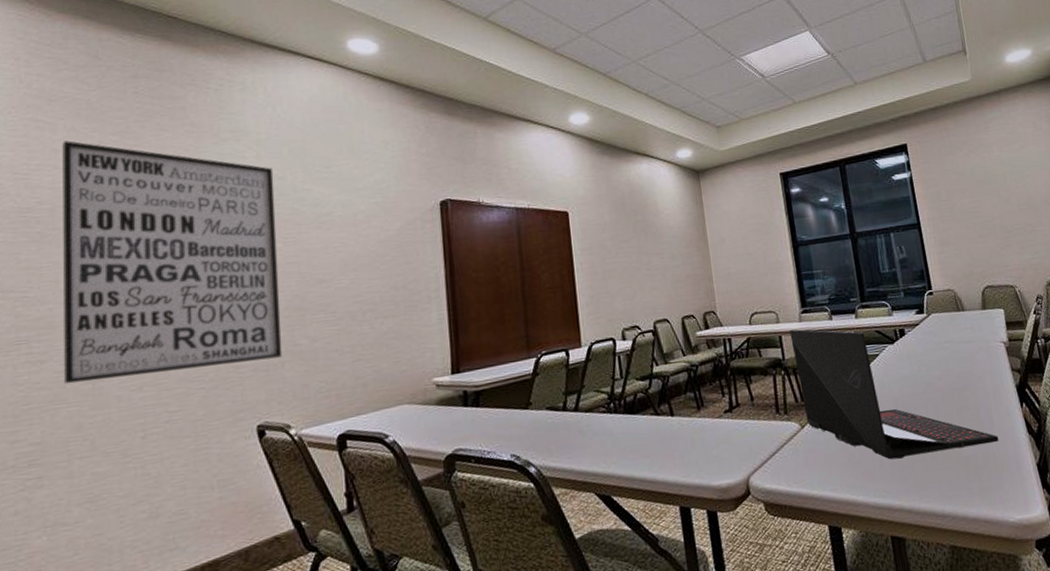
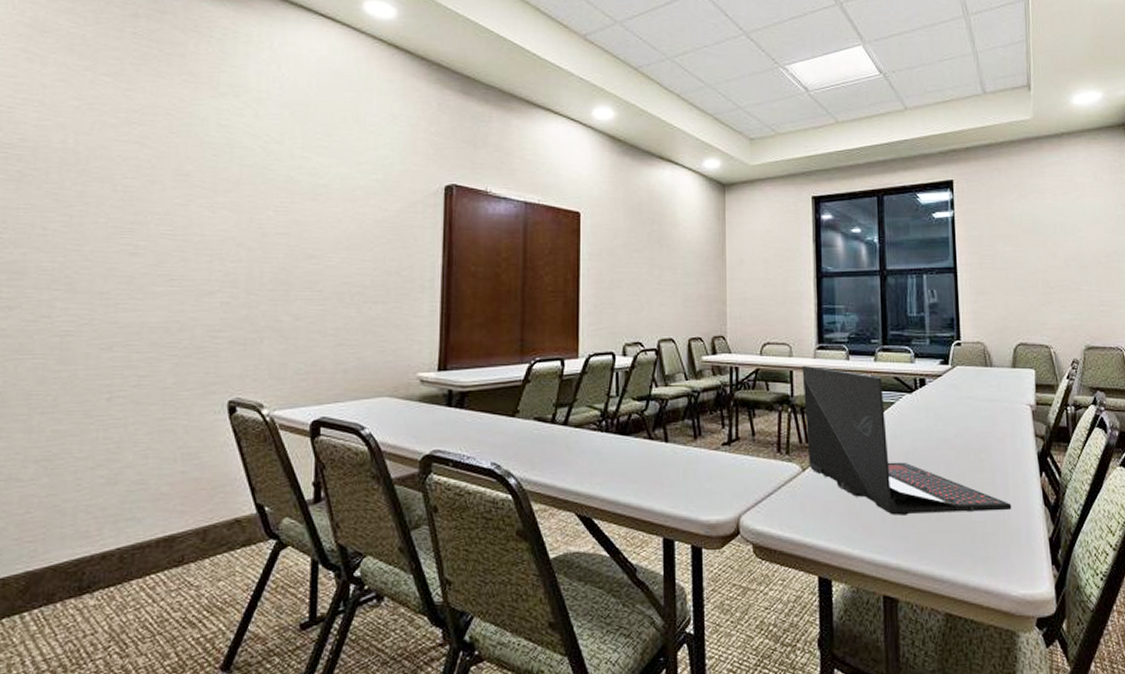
wall art: present [62,141,283,385] -> none [30,76,272,335]

